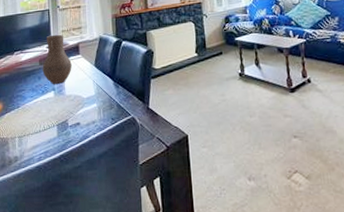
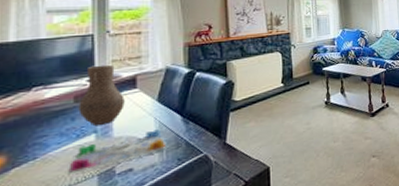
board game: none [37,91,103,122] -> present [66,129,167,174]

